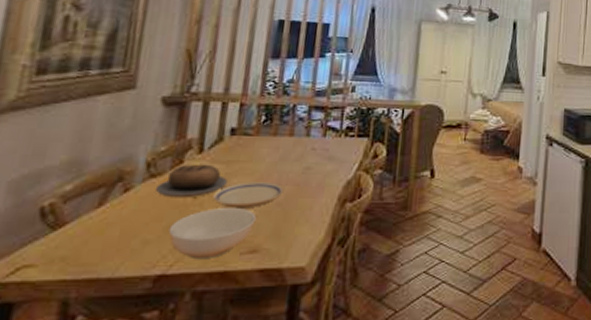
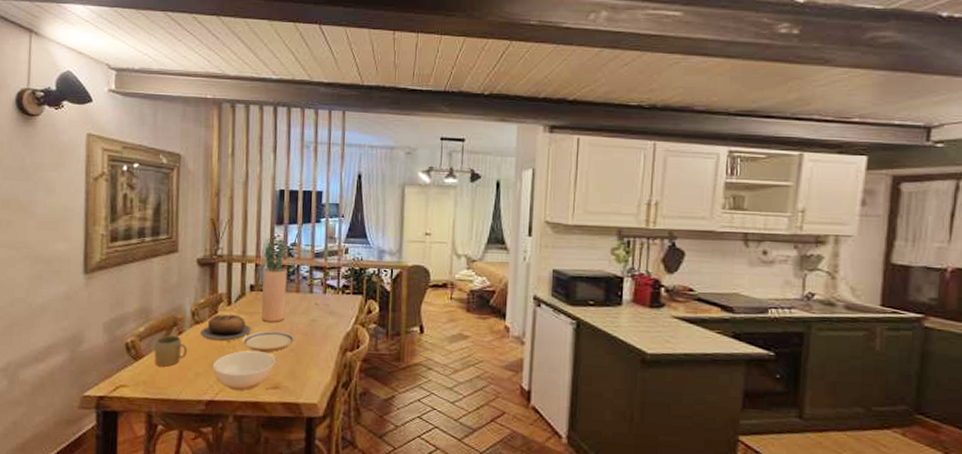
mug: none [83,194,136,235] -> present [154,335,188,367]
vase: none [242,68,282,173] -> present [261,233,287,323]

